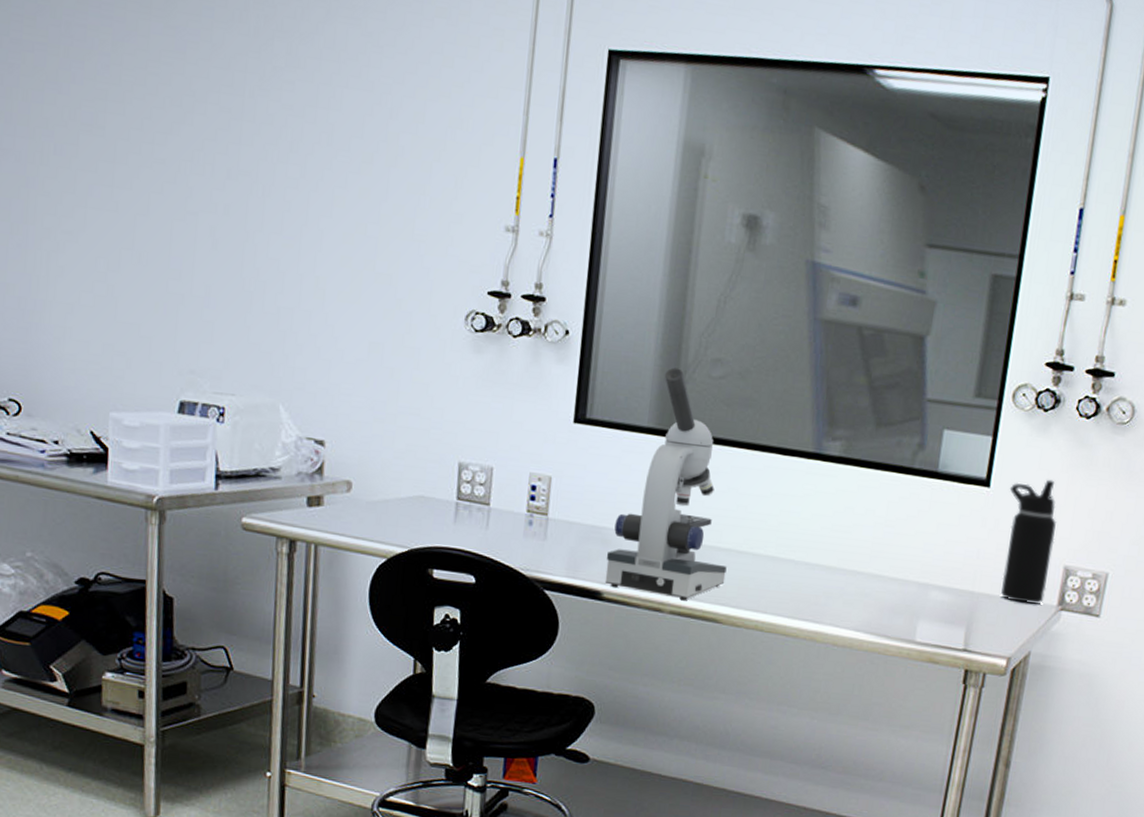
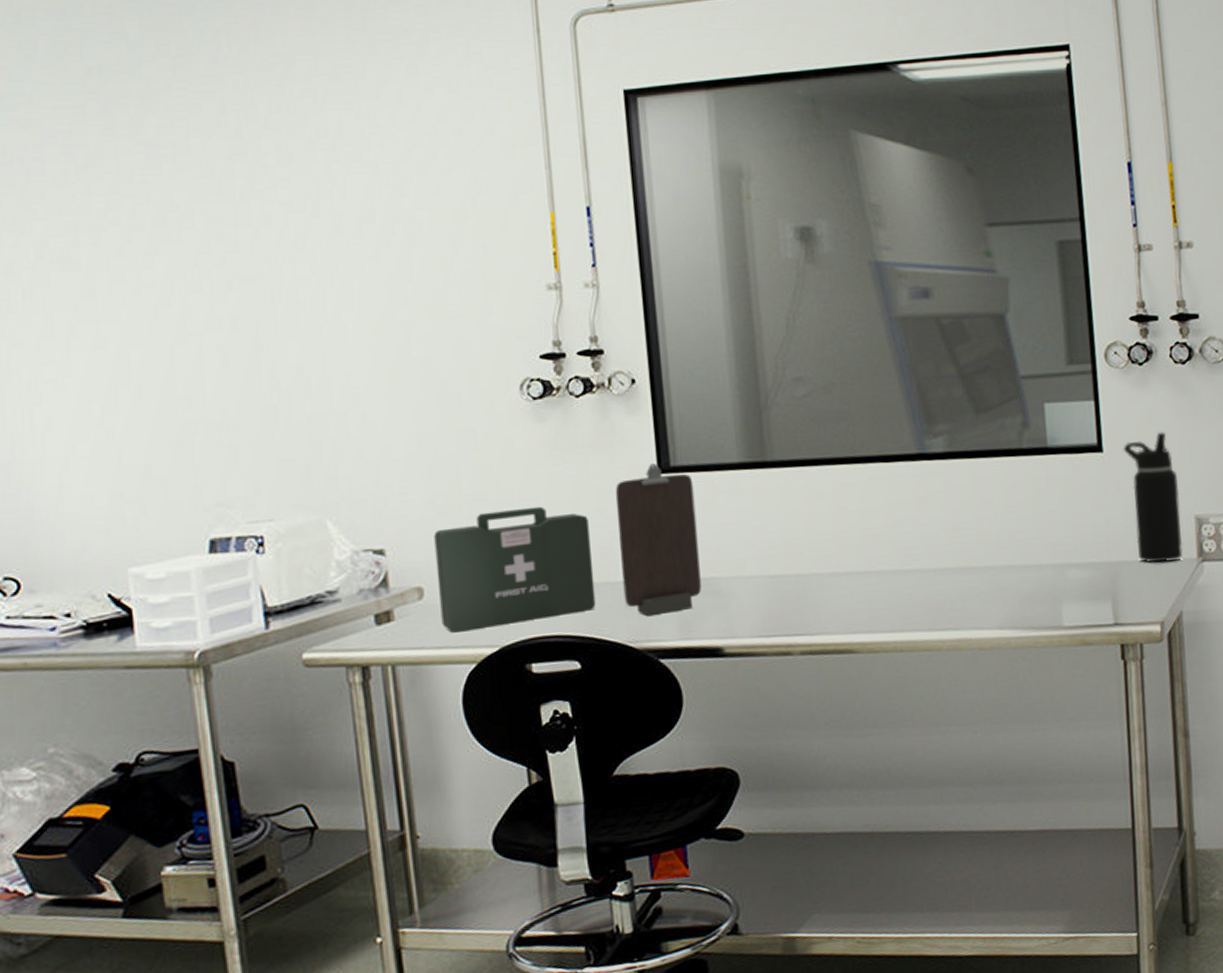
first-aid kit: none [363,425,505,534] -> present [434,506,596,633]
clipboard: none [523,412,604,552] -> present [615,463,702,617]
microscope: present [605,367,727,601] -> none [721,395,853,641]

